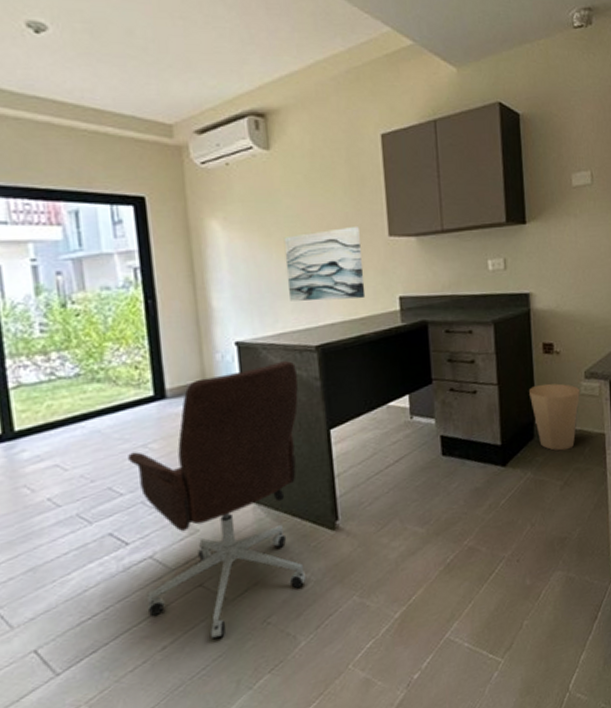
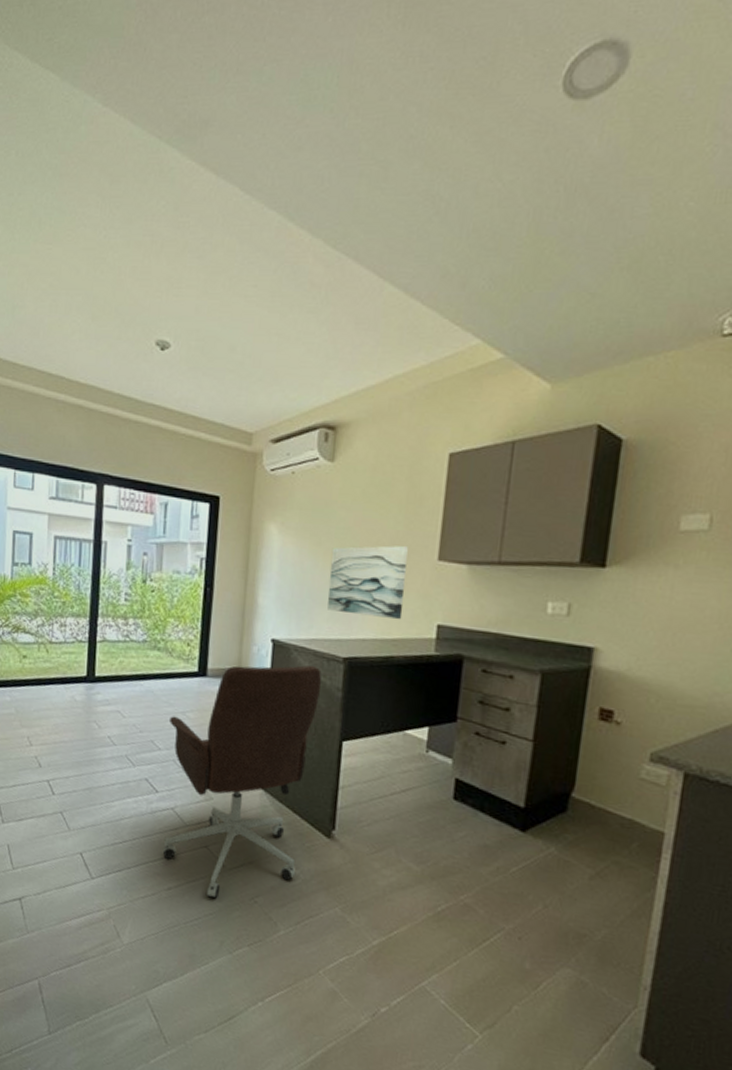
trash can: present [529,383,581,451] -> none [570,753,641,838]

